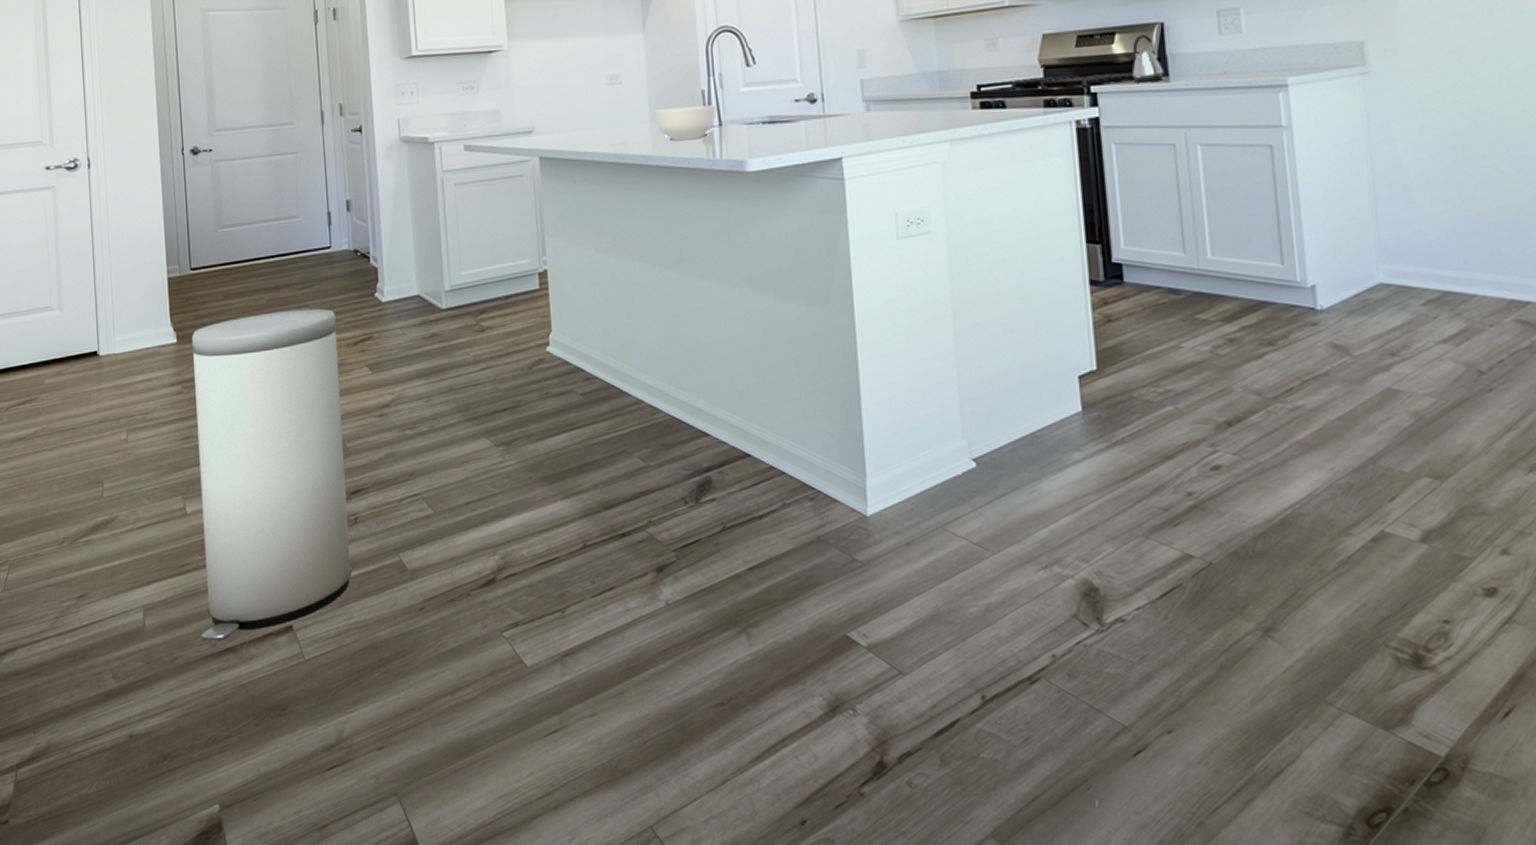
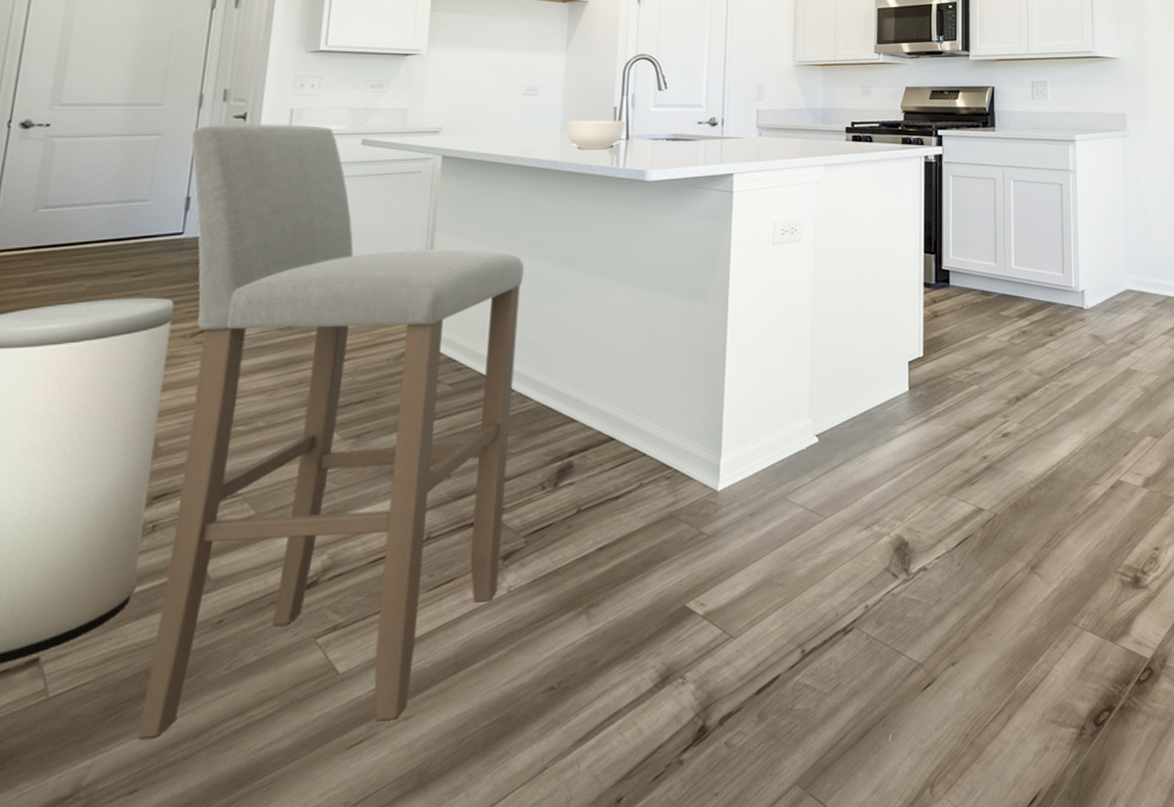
bar stool: none [321,134,657,715] -> present [137,124,525,739]
kettle: present [1131,35,1164,84] -> none [969,95,992,131]

